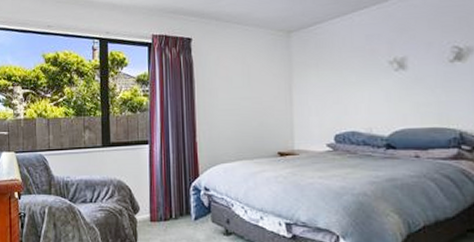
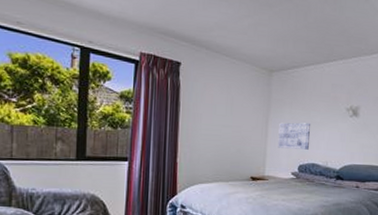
wall art: none [305,84,345,117] -> present [278,122,310,150]

